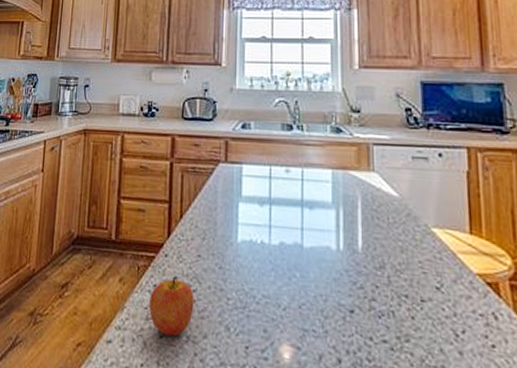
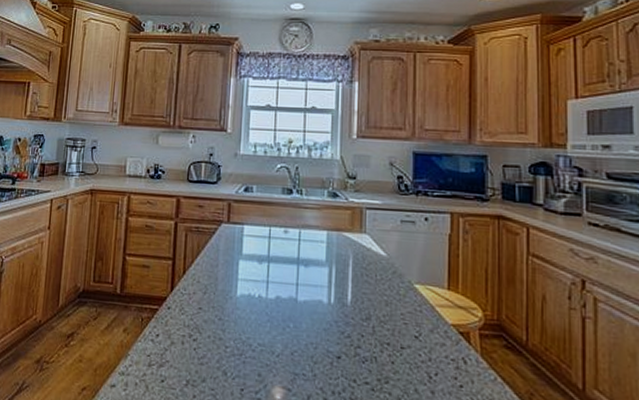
apple: present [148,276,194,337] -> none [151,327,195,381]

